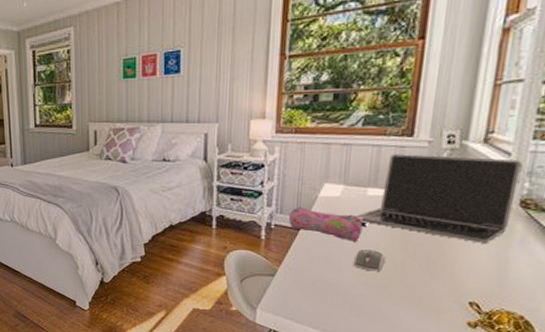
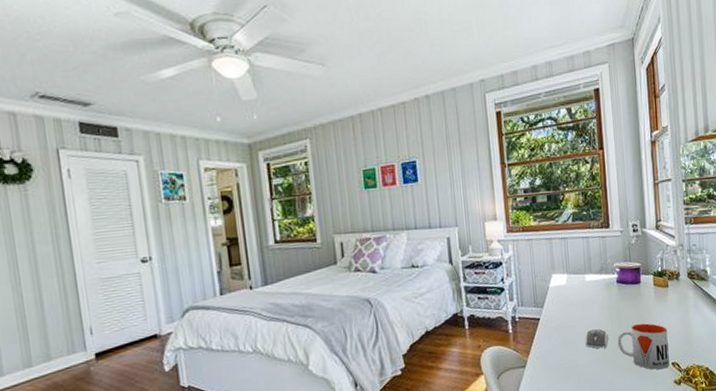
pencil case: present [289,206,367,243] -> none [529,297,590,325]
laptop: present [356,154,522,243] -> none [581,241,684,312]
mug: none [396,252,471,307] -> present [617,323,670,370]

